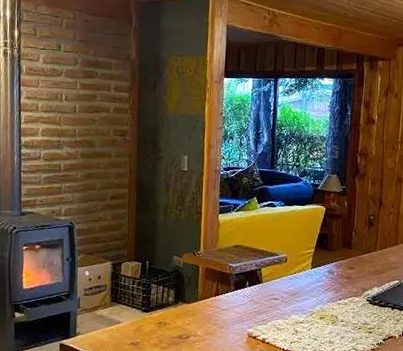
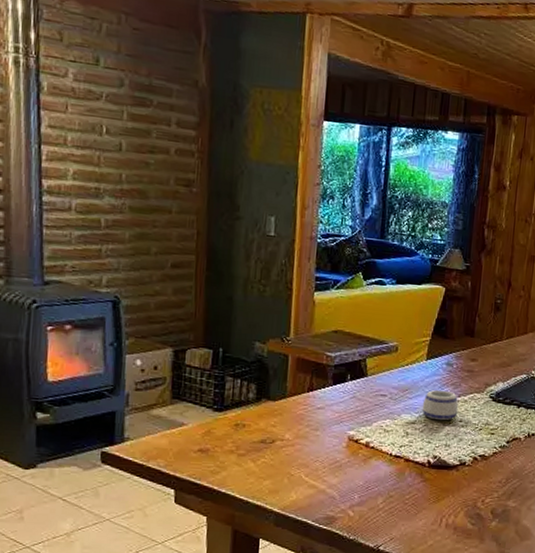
mug: none [308,294,340,320] -> present [422,389,459,420]

